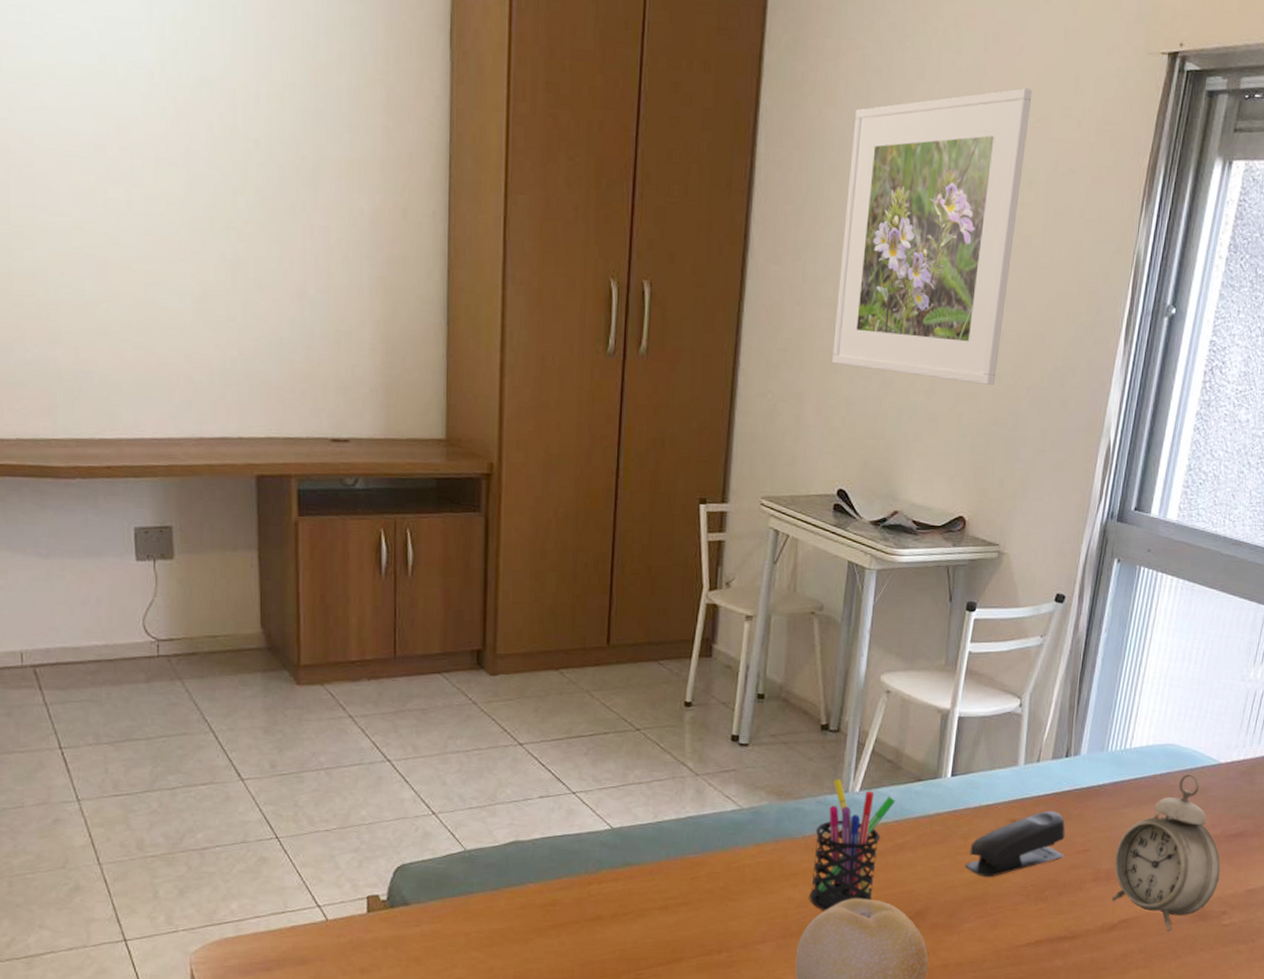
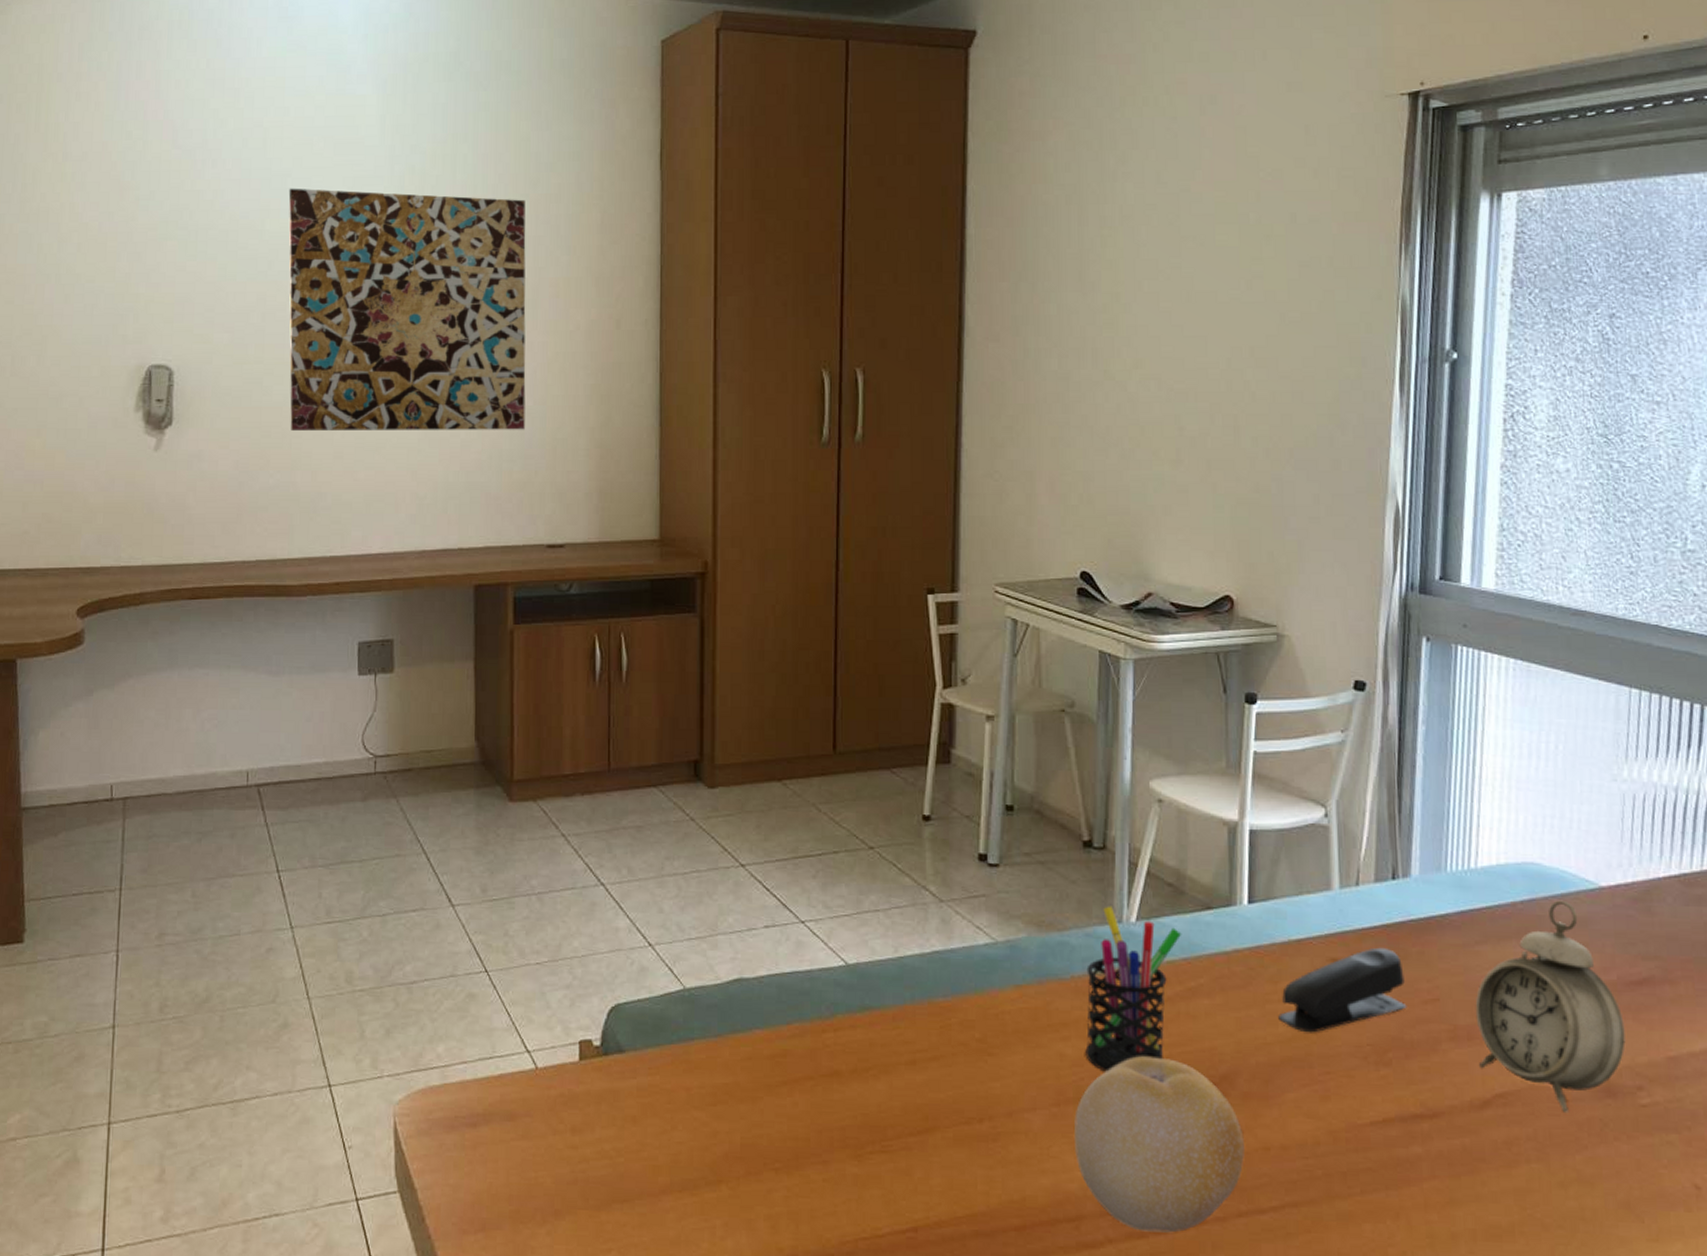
wall art: none [28,22,307,319] -> present [288,188,526,430]
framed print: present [832,88,1033,385] -> none [1063,145,1259,449]

